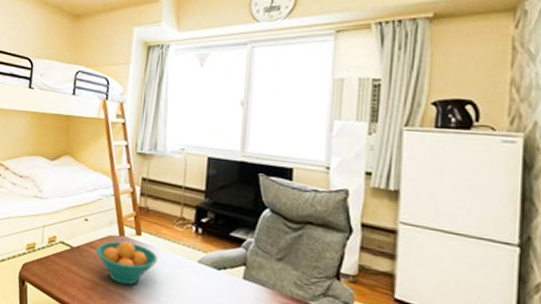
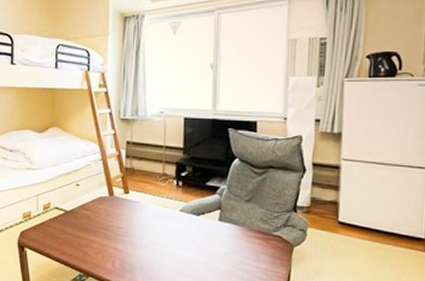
fruit bowl: present [96,241,158,286] -> none [89,201,145,239]

